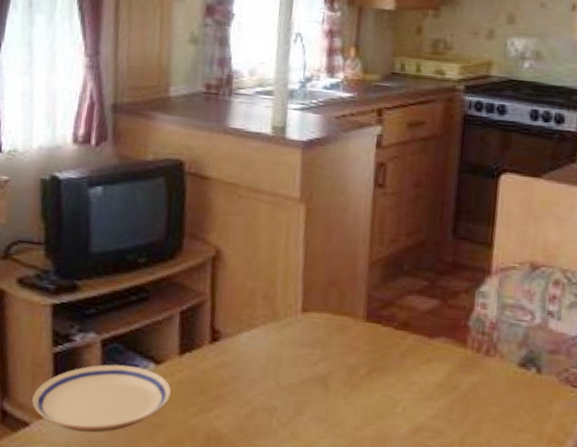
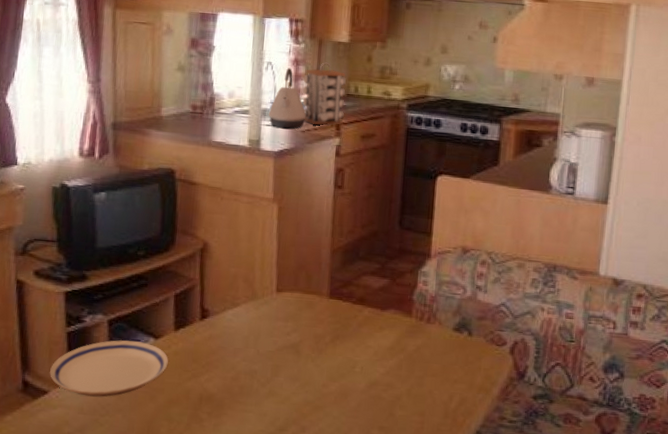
kettle: none [296,40,342,114] -> present [268,67,306,129]
spice rack: none [337,34,390,112] -> present [302,62,346,126]

